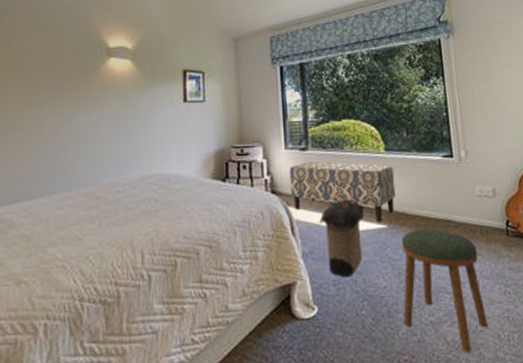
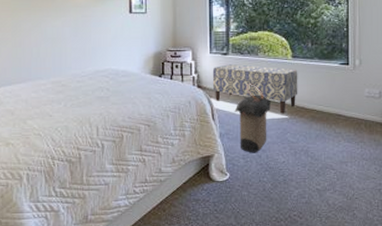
stool: present [402,229,488,354] -> none [296,120,363,214]

